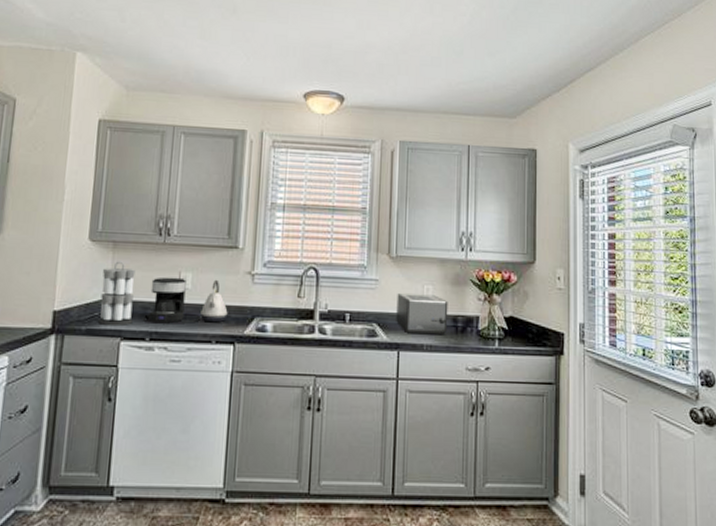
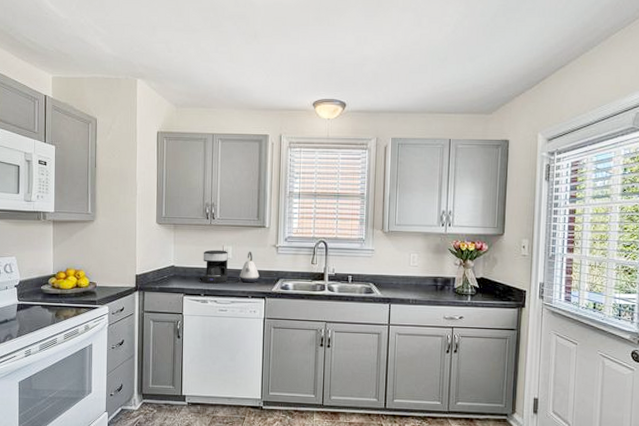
spice rack: present [98,261,136,327] -> none [167,238,191,286]
toaster: present [396,293,448,335] -> none [388,260,430,292]

